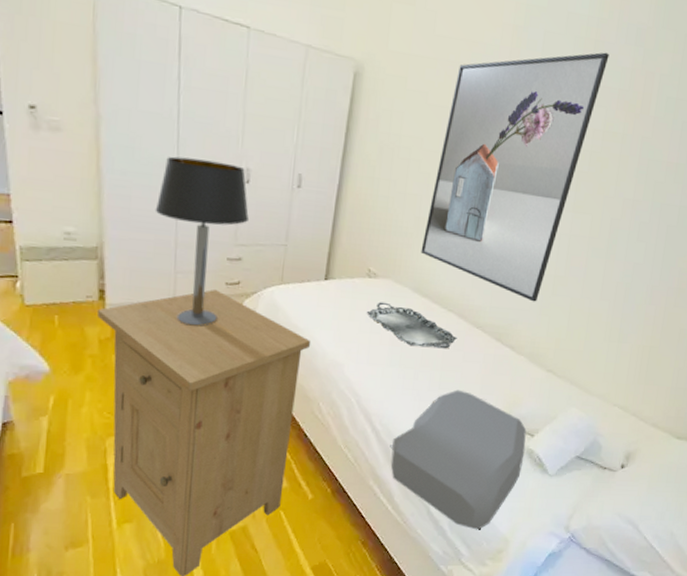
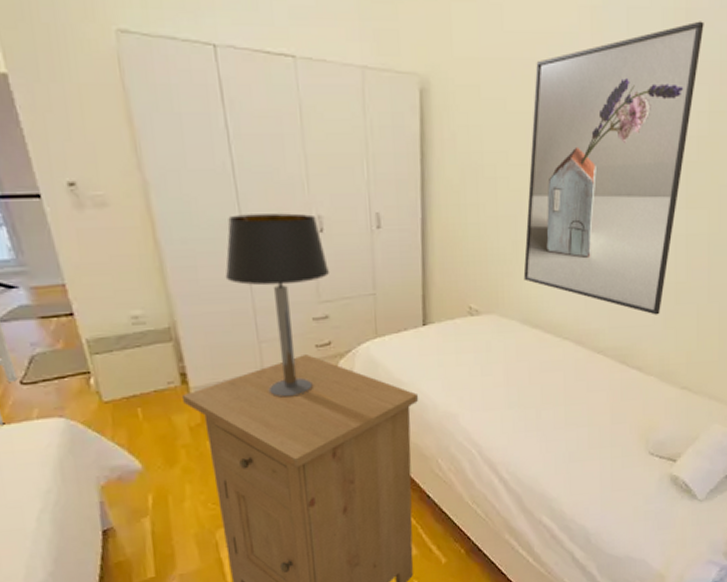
serving tray: present [366,302,457,349] -> none [474,340,578,383]
cushion: present [390,389,527,530] -> none [524,423,669,570]

